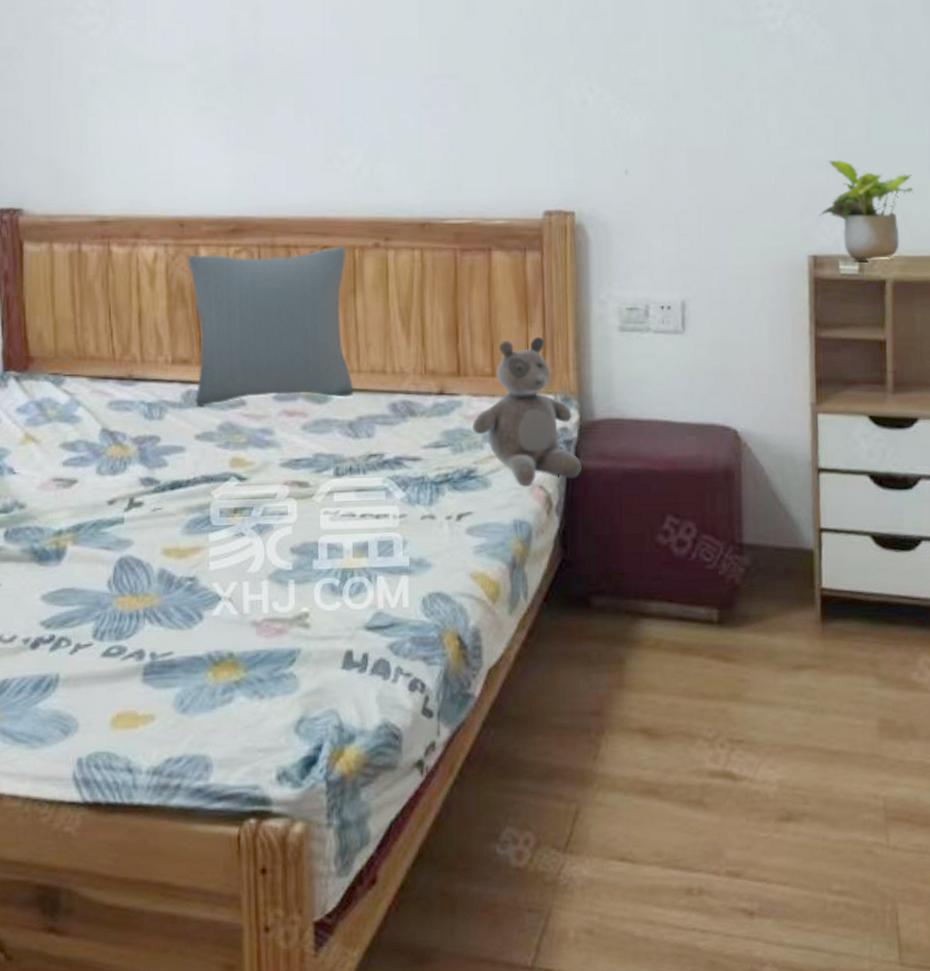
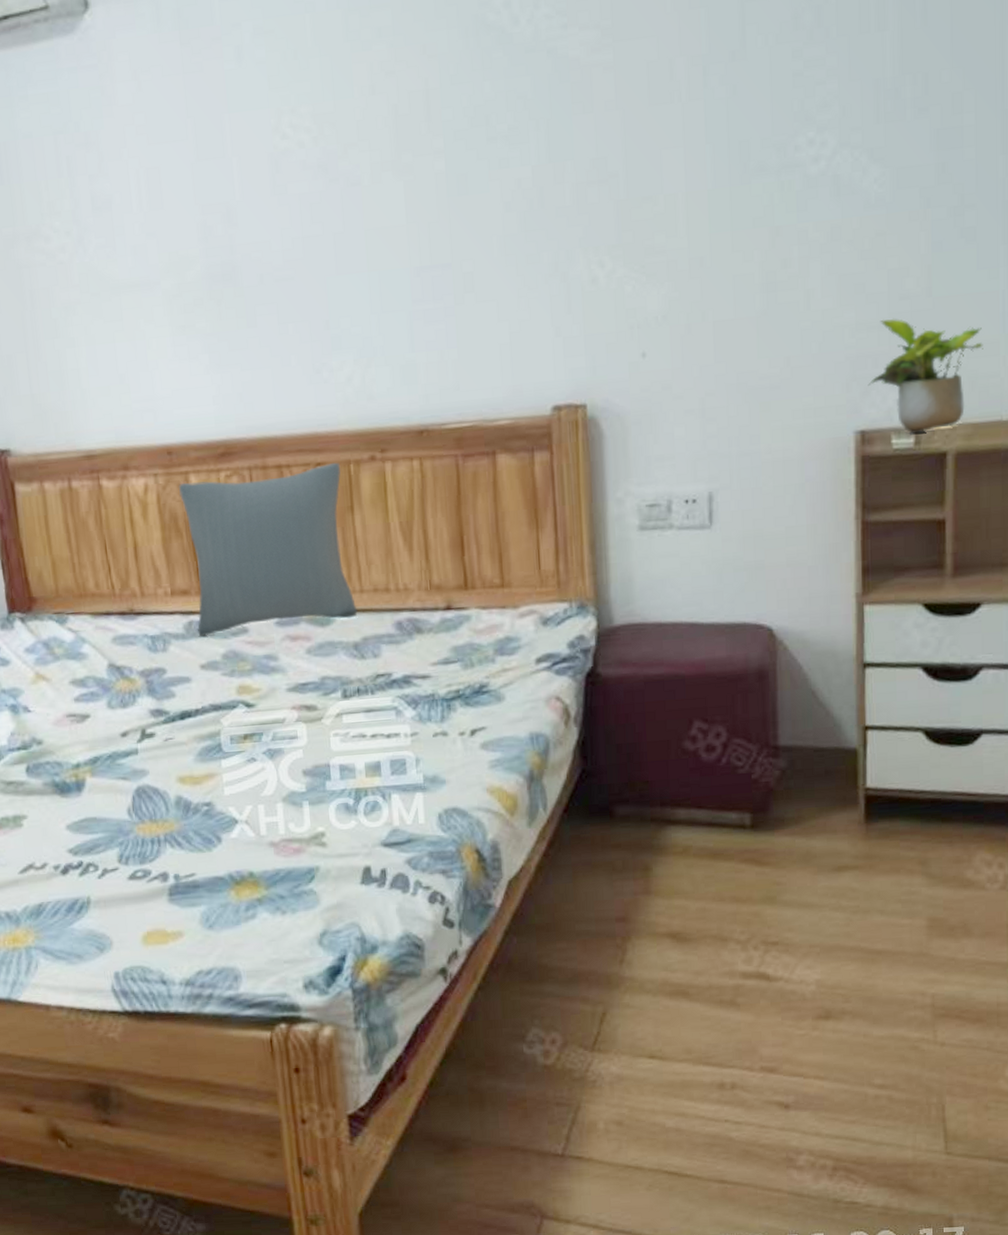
stuffed animal: present [473,336,582,486] -> none [483,542,601,698]

